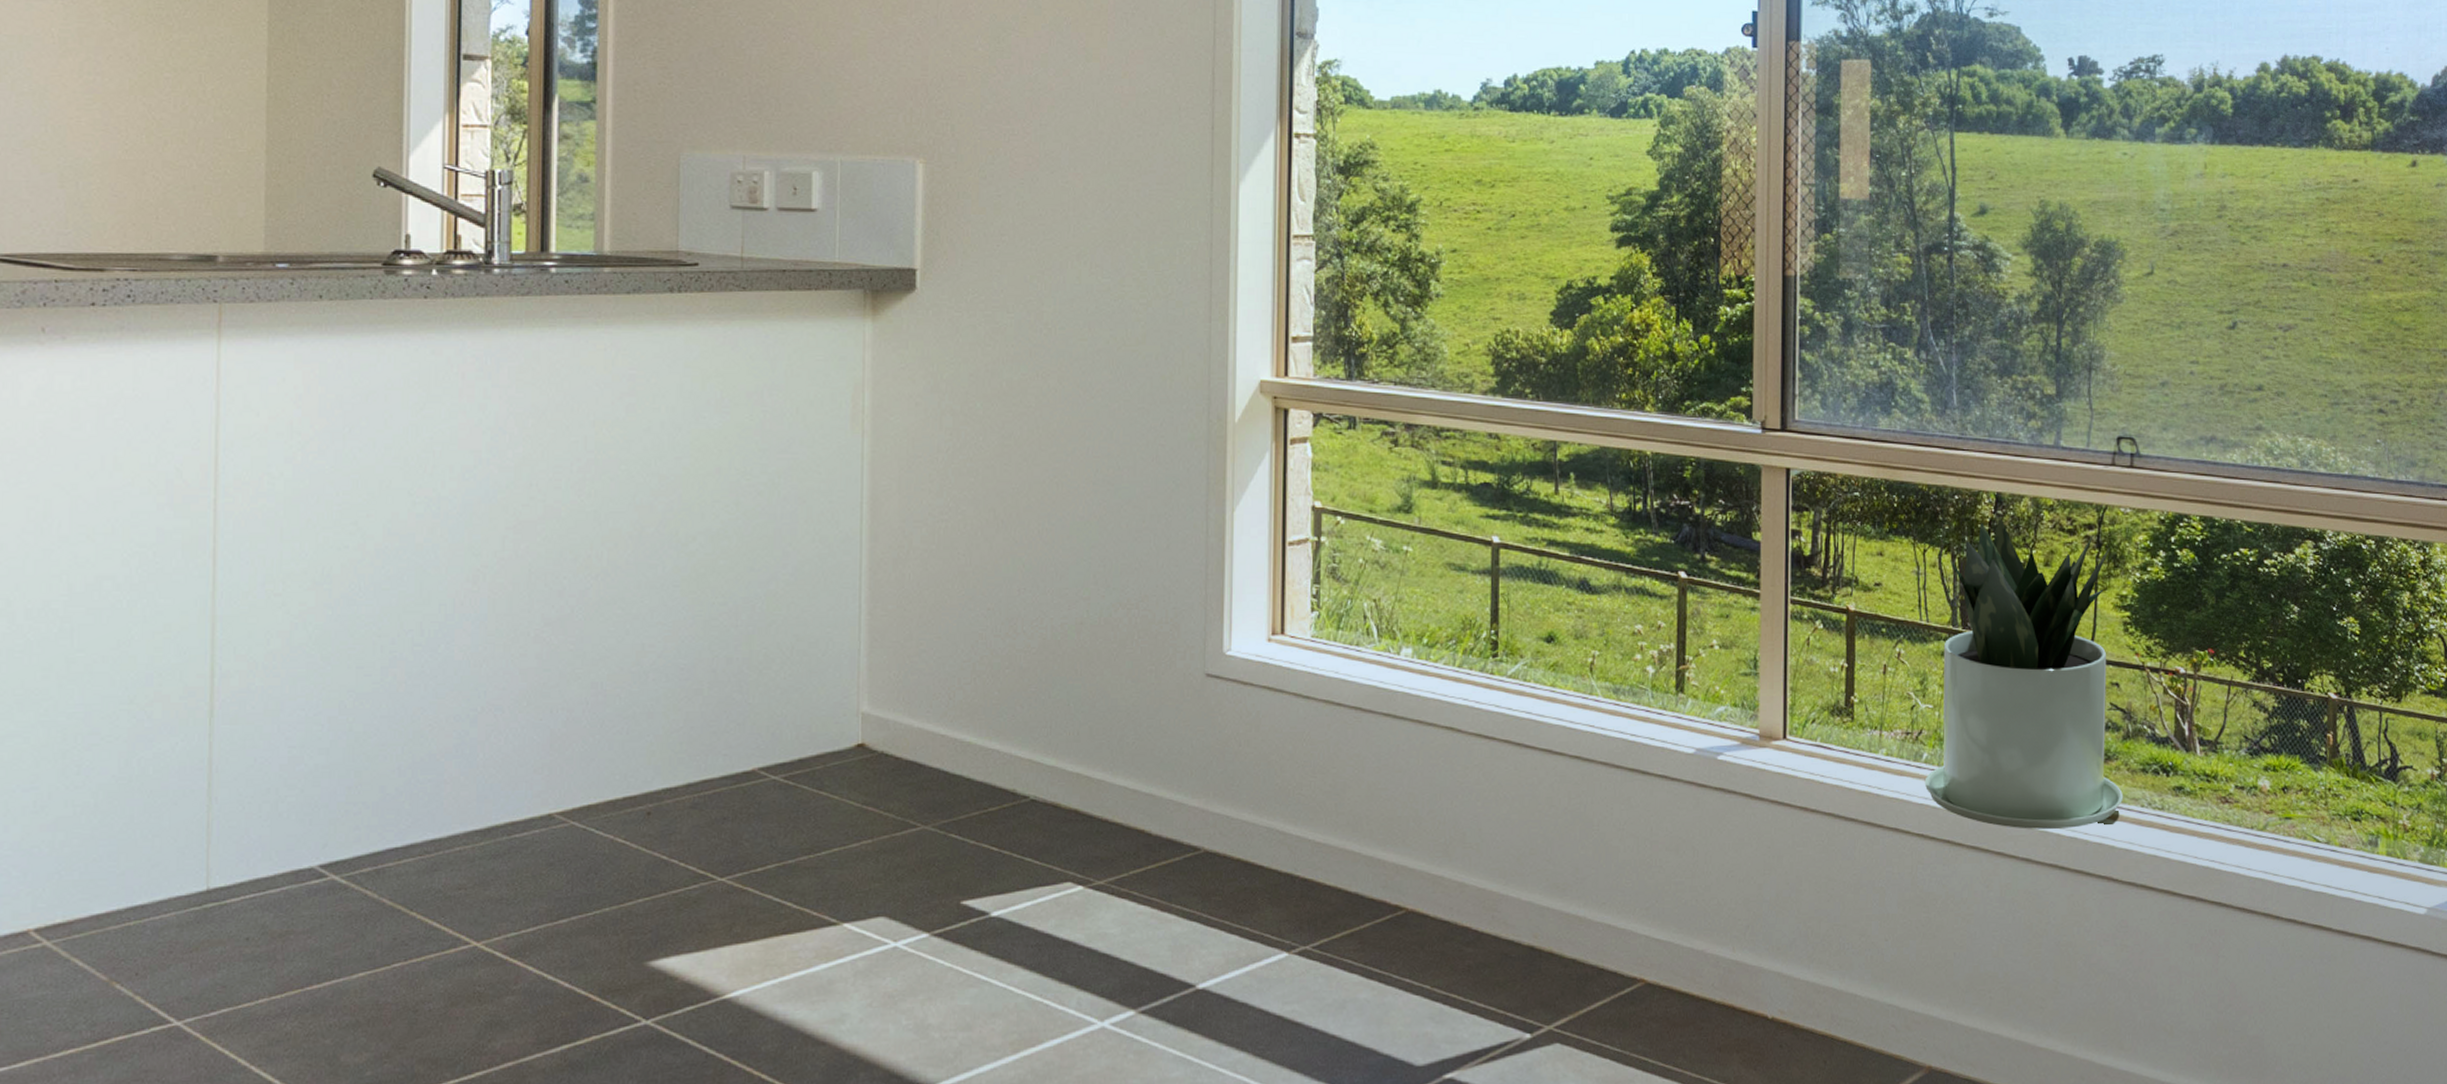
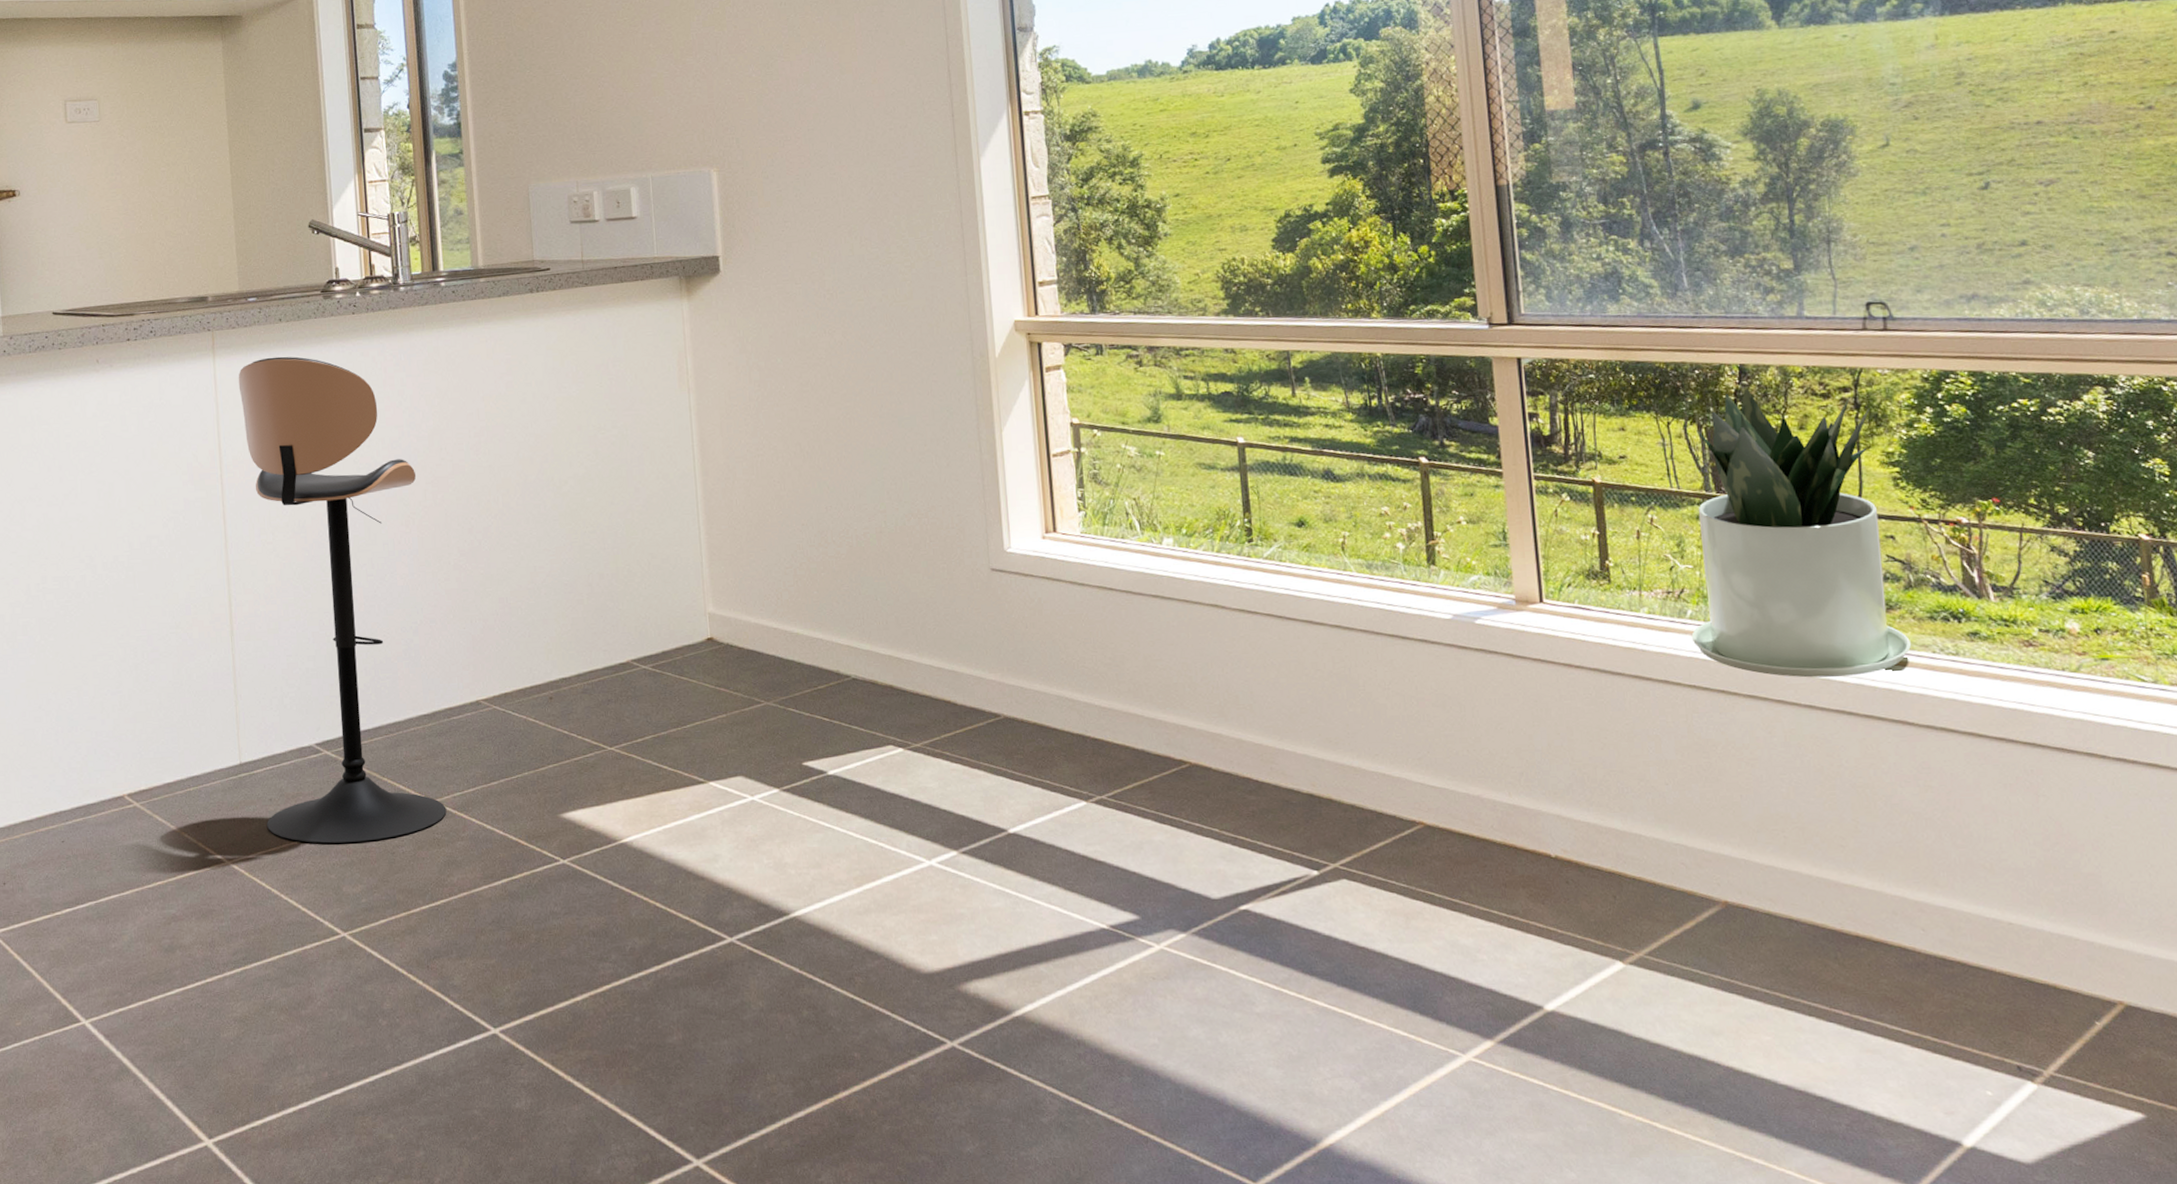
bar stool: none [239,345,495,999] -> present [238,356,447,844]

